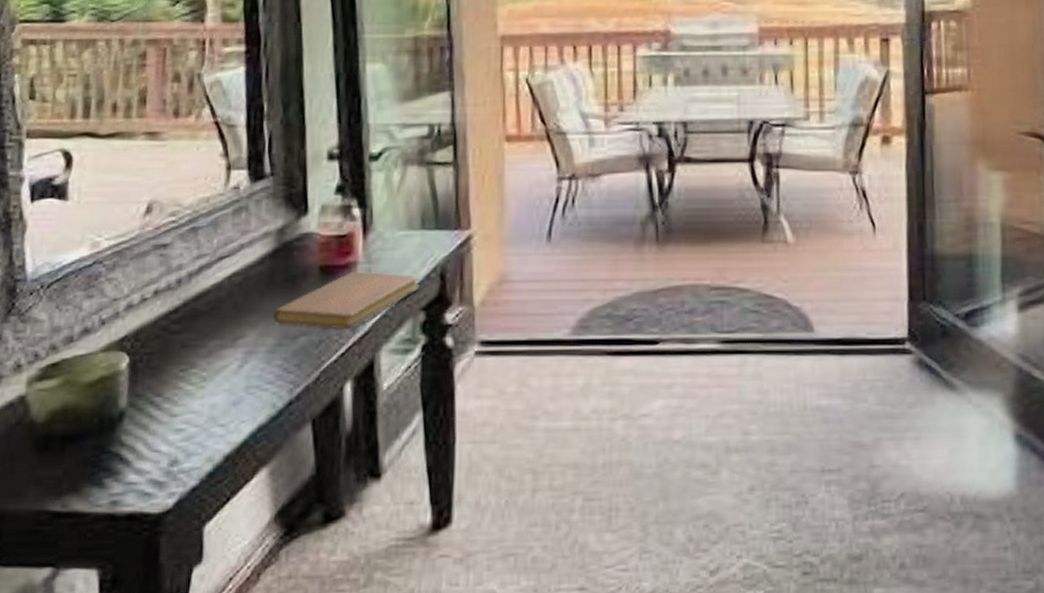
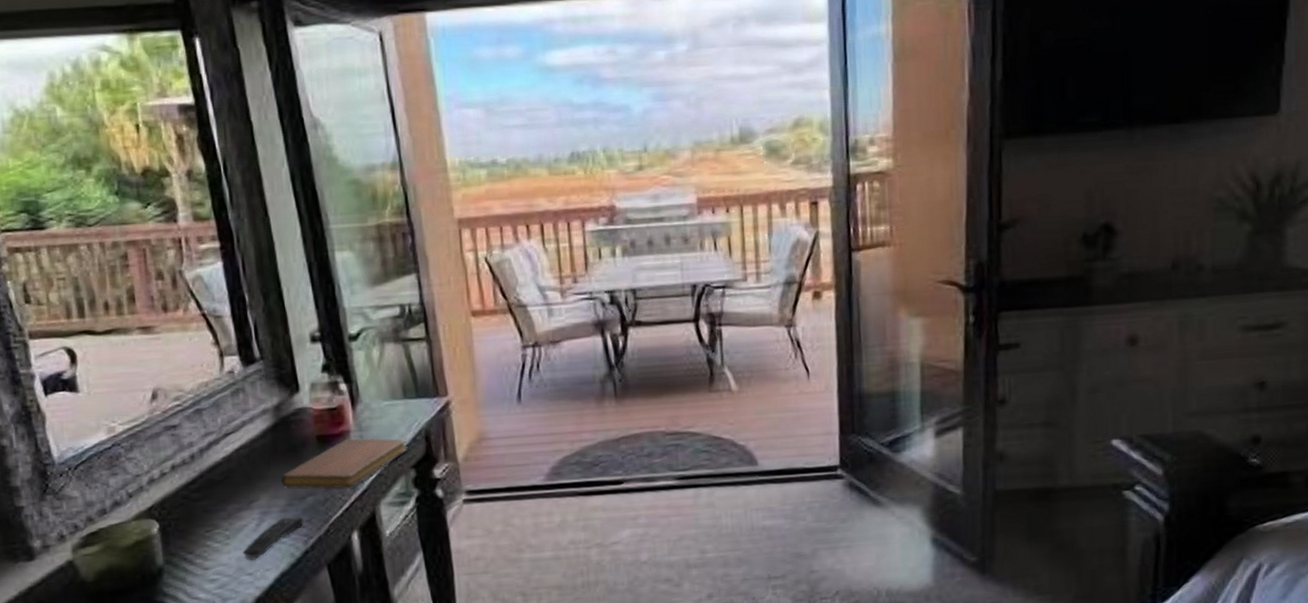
remote control: none [218,359,294,409] -> present [242,516,305,560]

